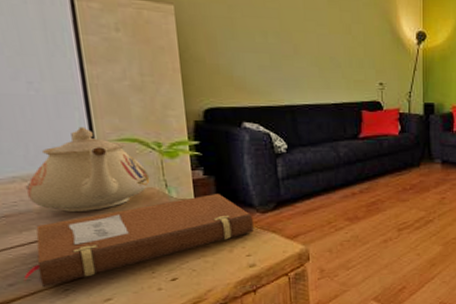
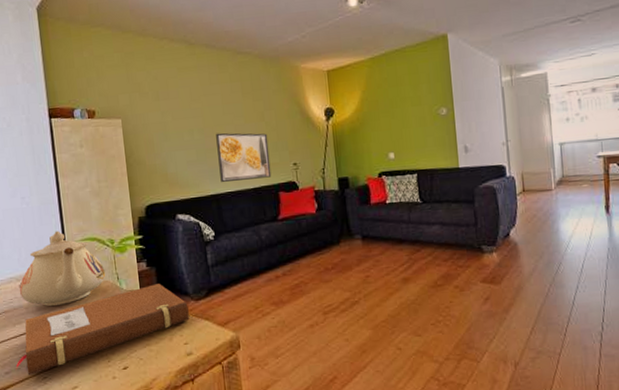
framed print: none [294,39,355,94] -> present [216,132,272,182]

